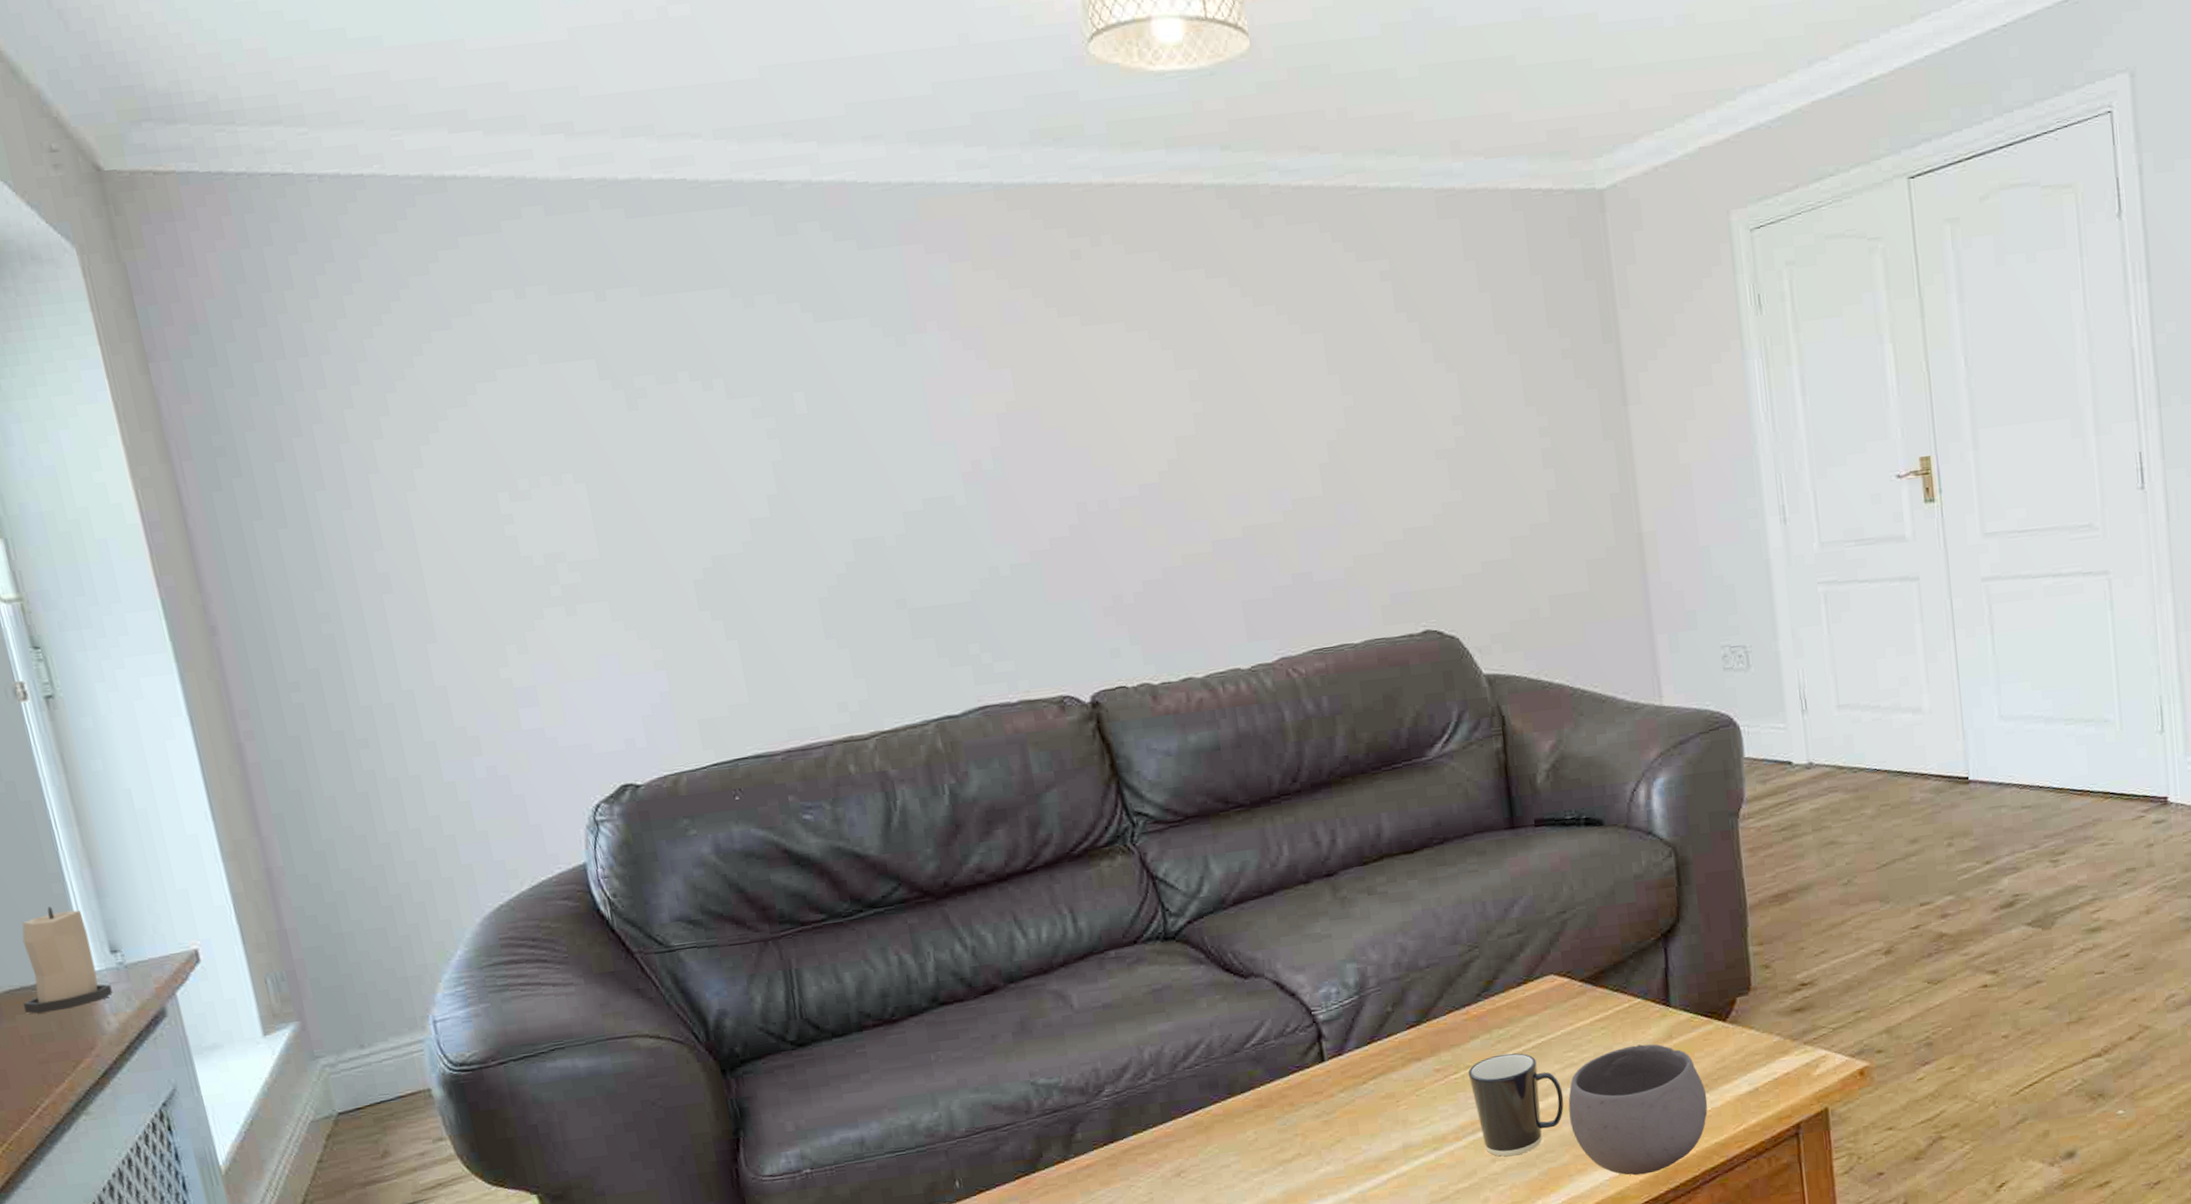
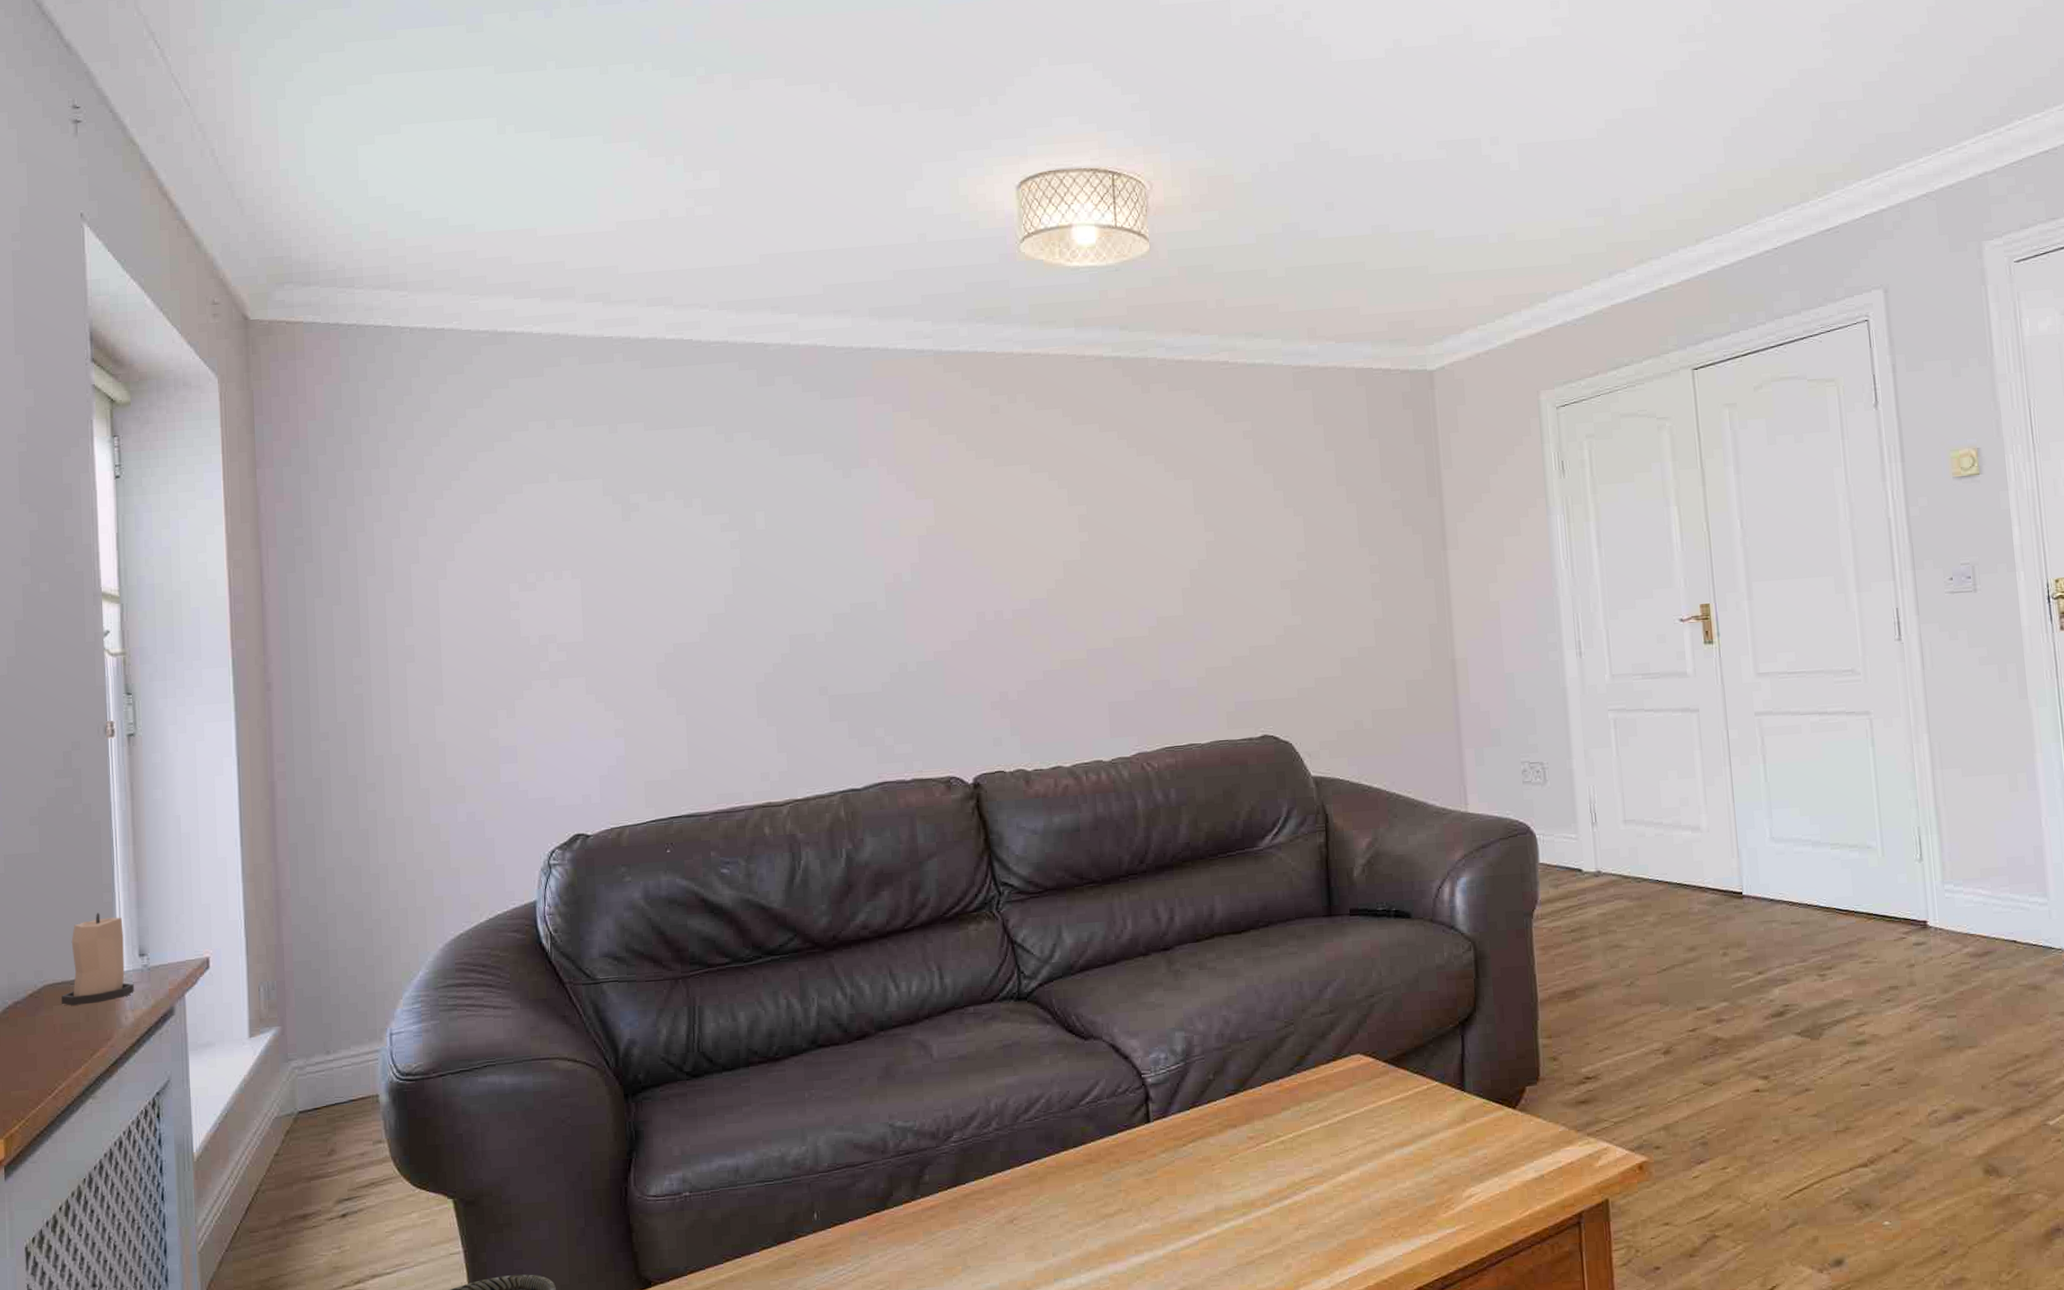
mug: present [1468,1053,1564,1157] -> none [1278,1126,1364,1226]
bowl: present [1568,1044,1708,1176] -> none [1368,1125,1497,1253]

